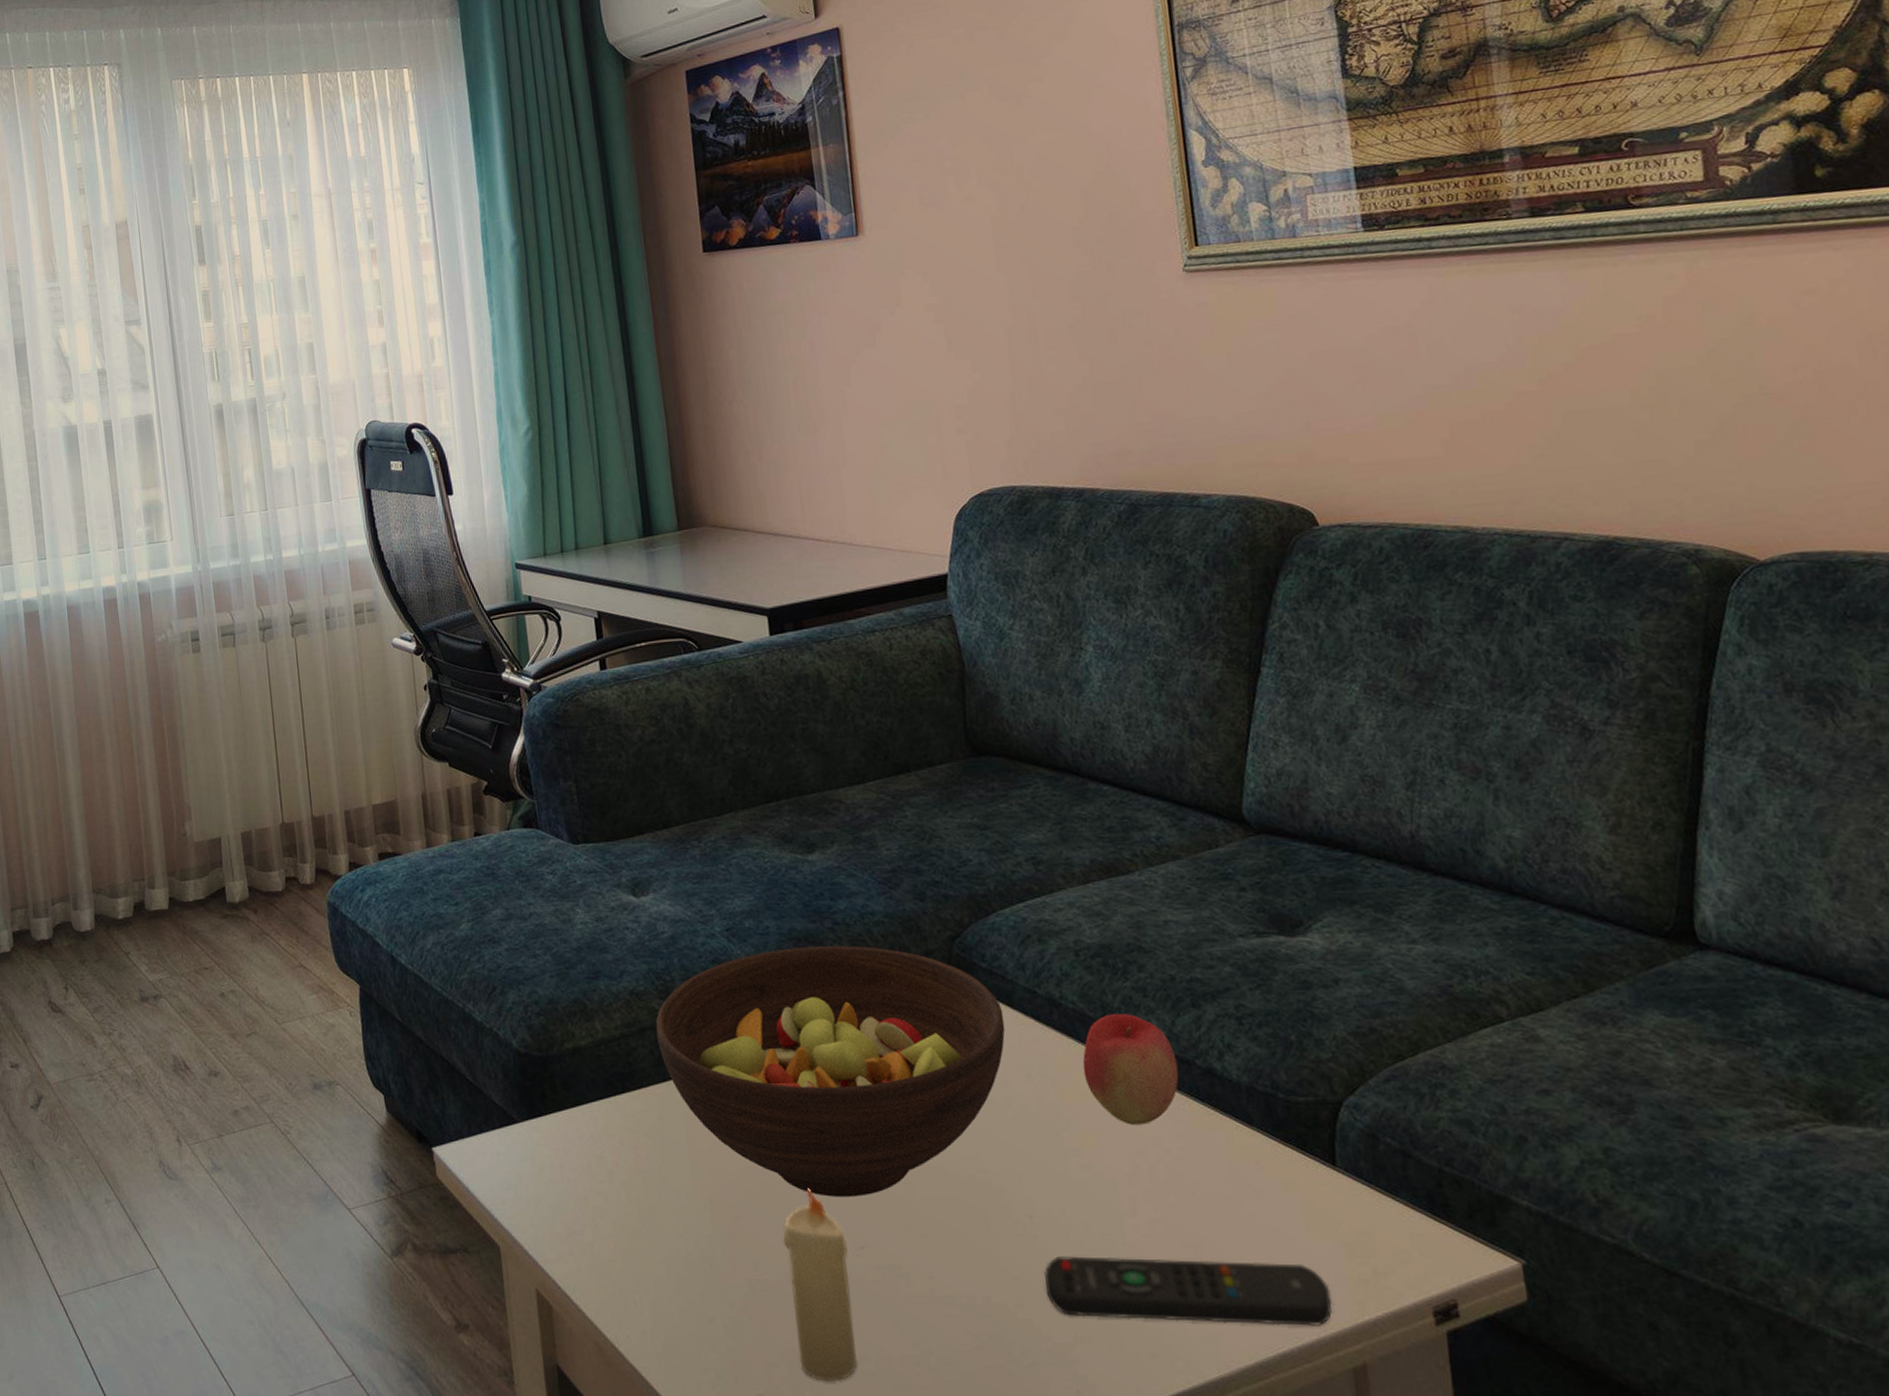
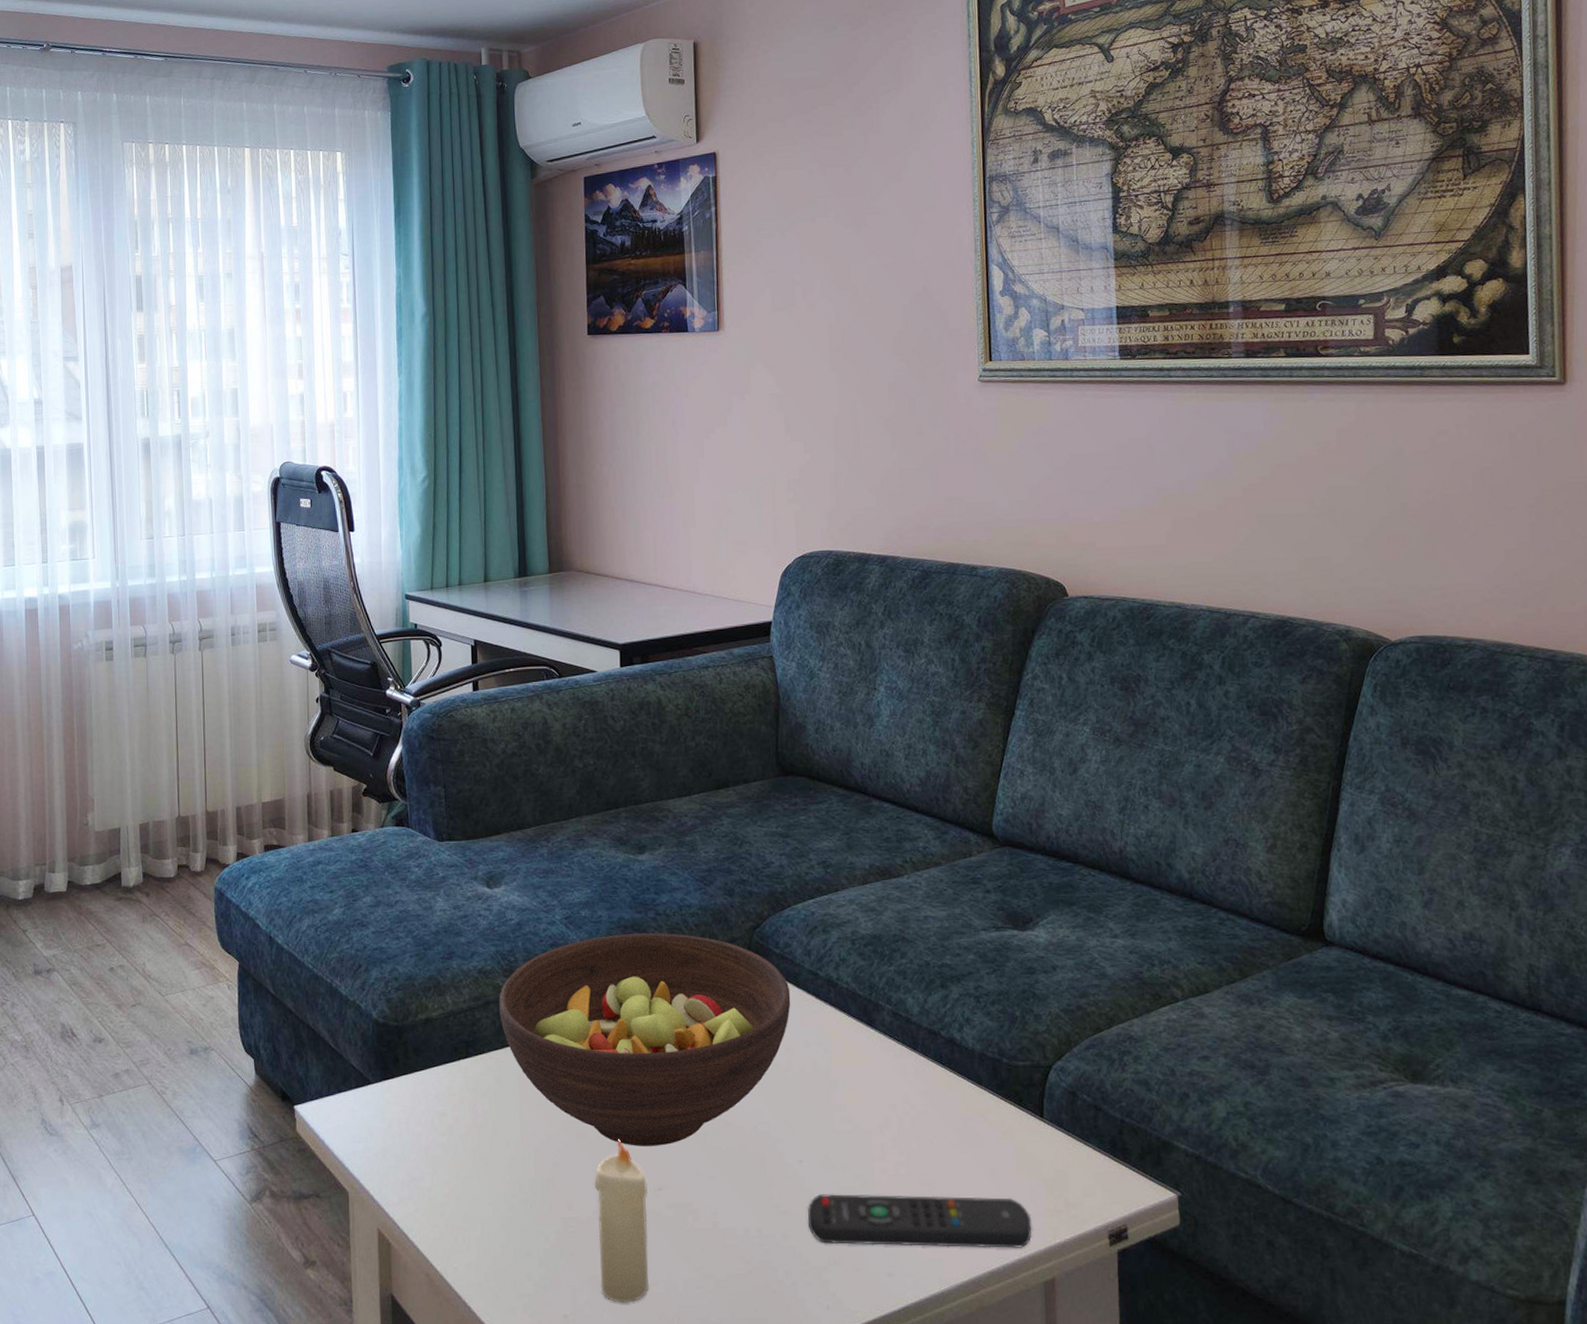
apple: present [1082,1014,1179,1125] -> none [851,993,927,1085]

